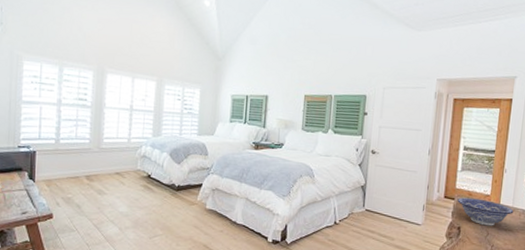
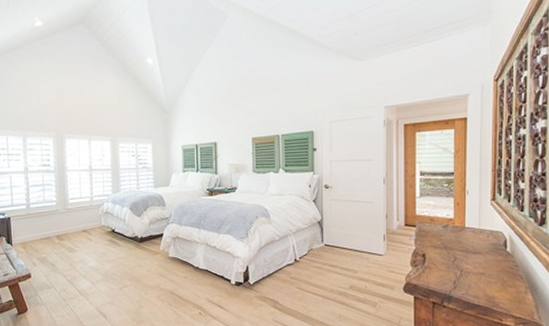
decorative bowl: present [457,197,514,226] -> none [419,223,481,251]

